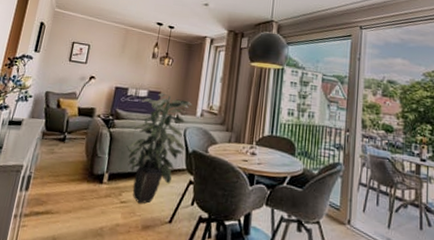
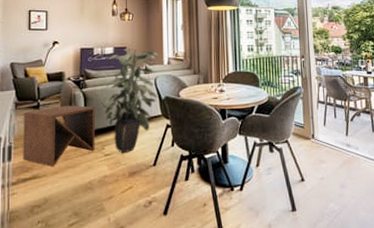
side table: none [39,142,120,204] -> present [23,105,95,166]

